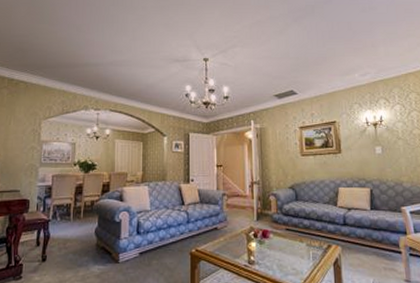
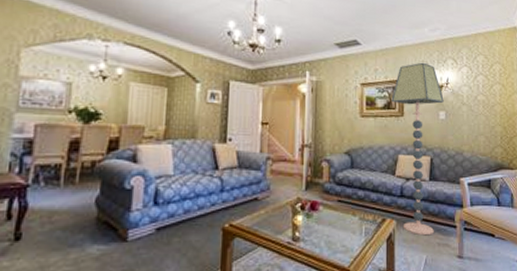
floor lamp: none [328,104,379,261] -> present [391,62,444,236]

